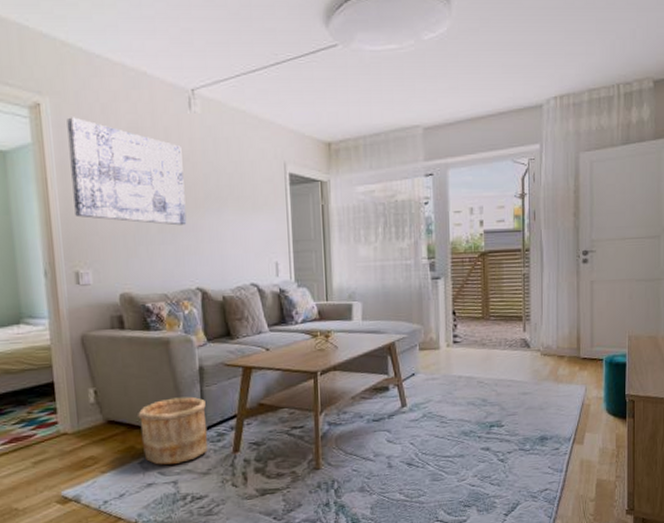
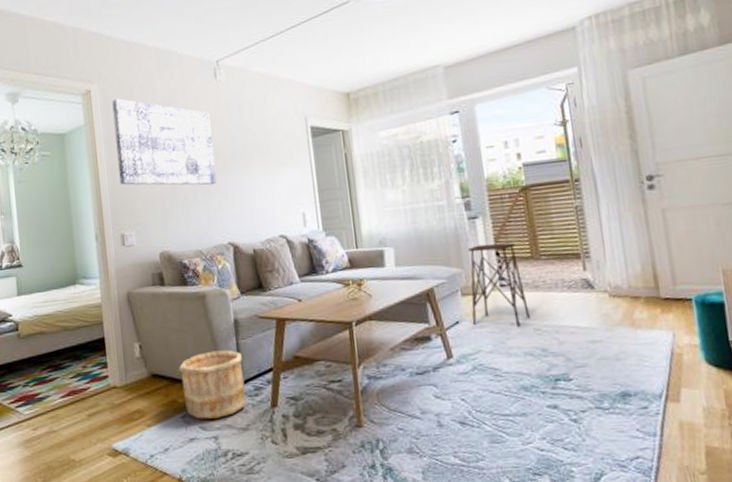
side table: none [426,303,475,379] -> present [468,242,530,327]

